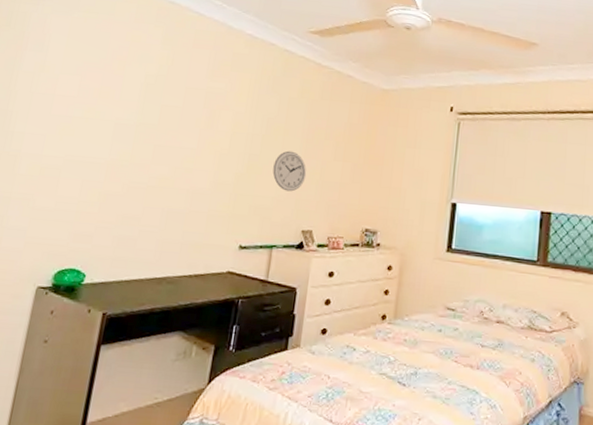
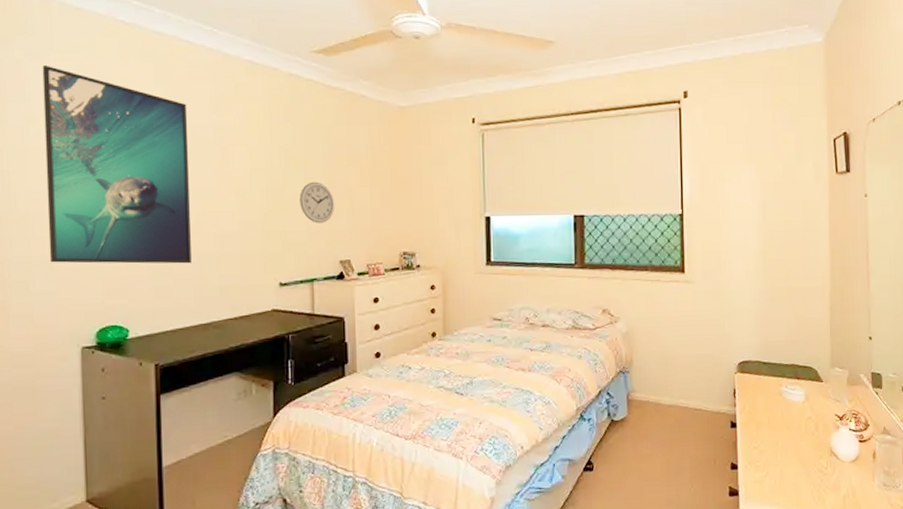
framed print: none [28,22,186,217] -> present [42,66,191,264]

